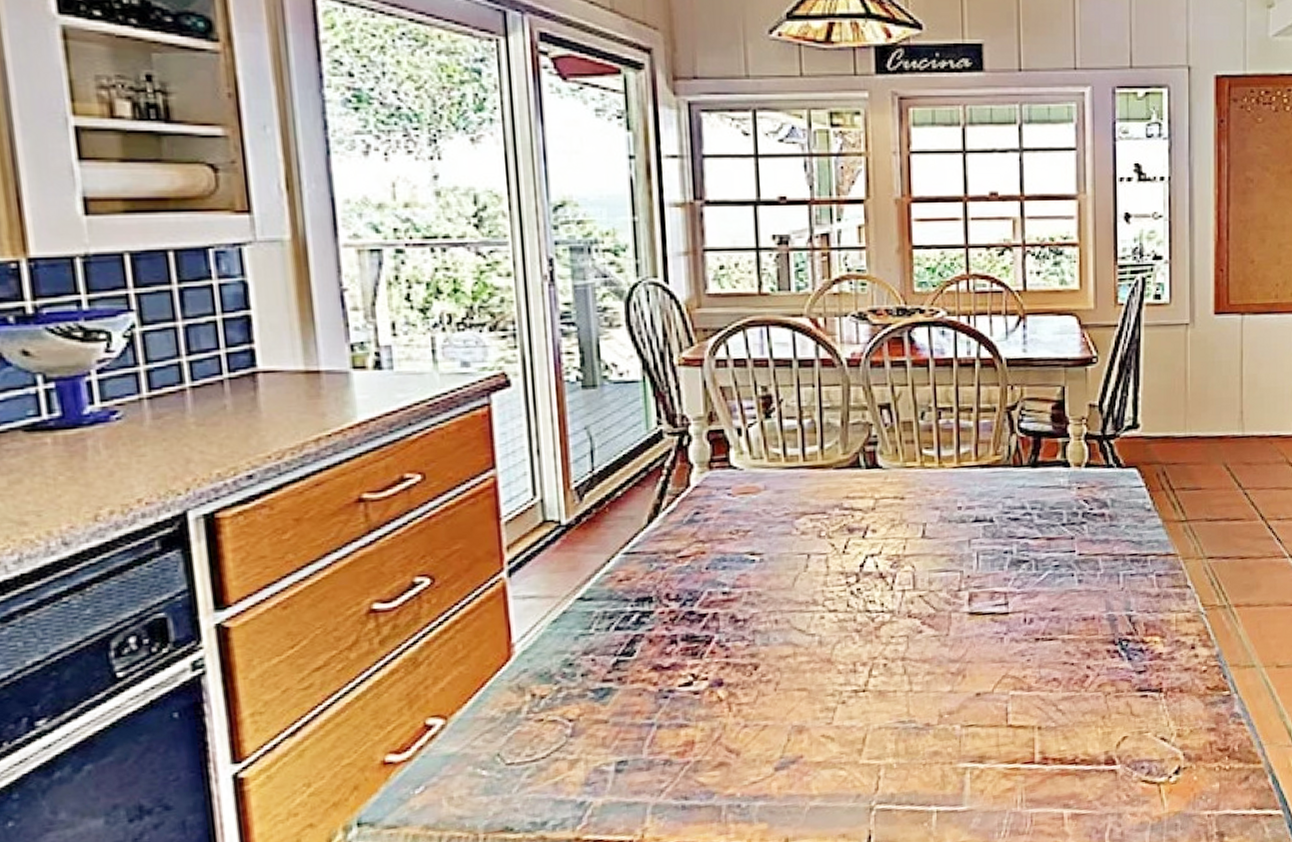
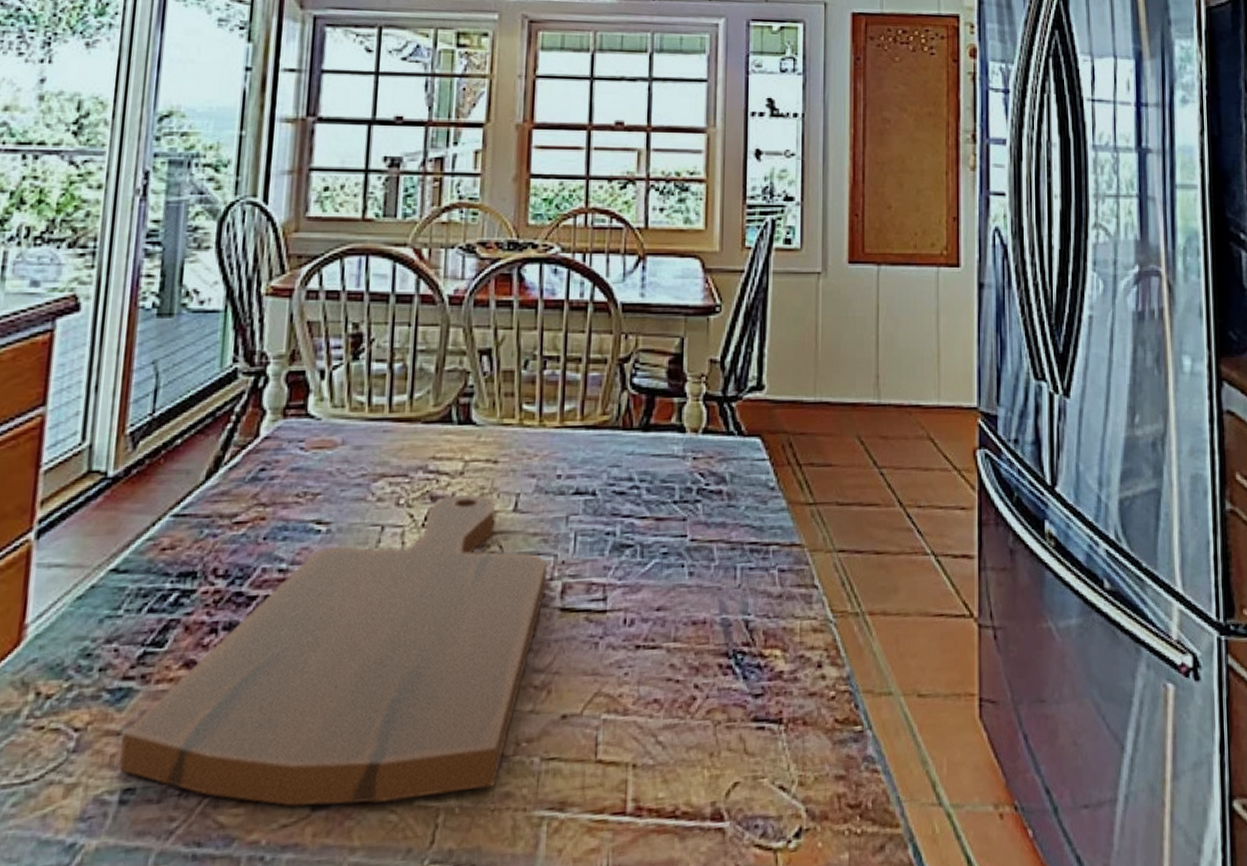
cutting board: none [609,526,955,769] -> present [118,495,547,807]

